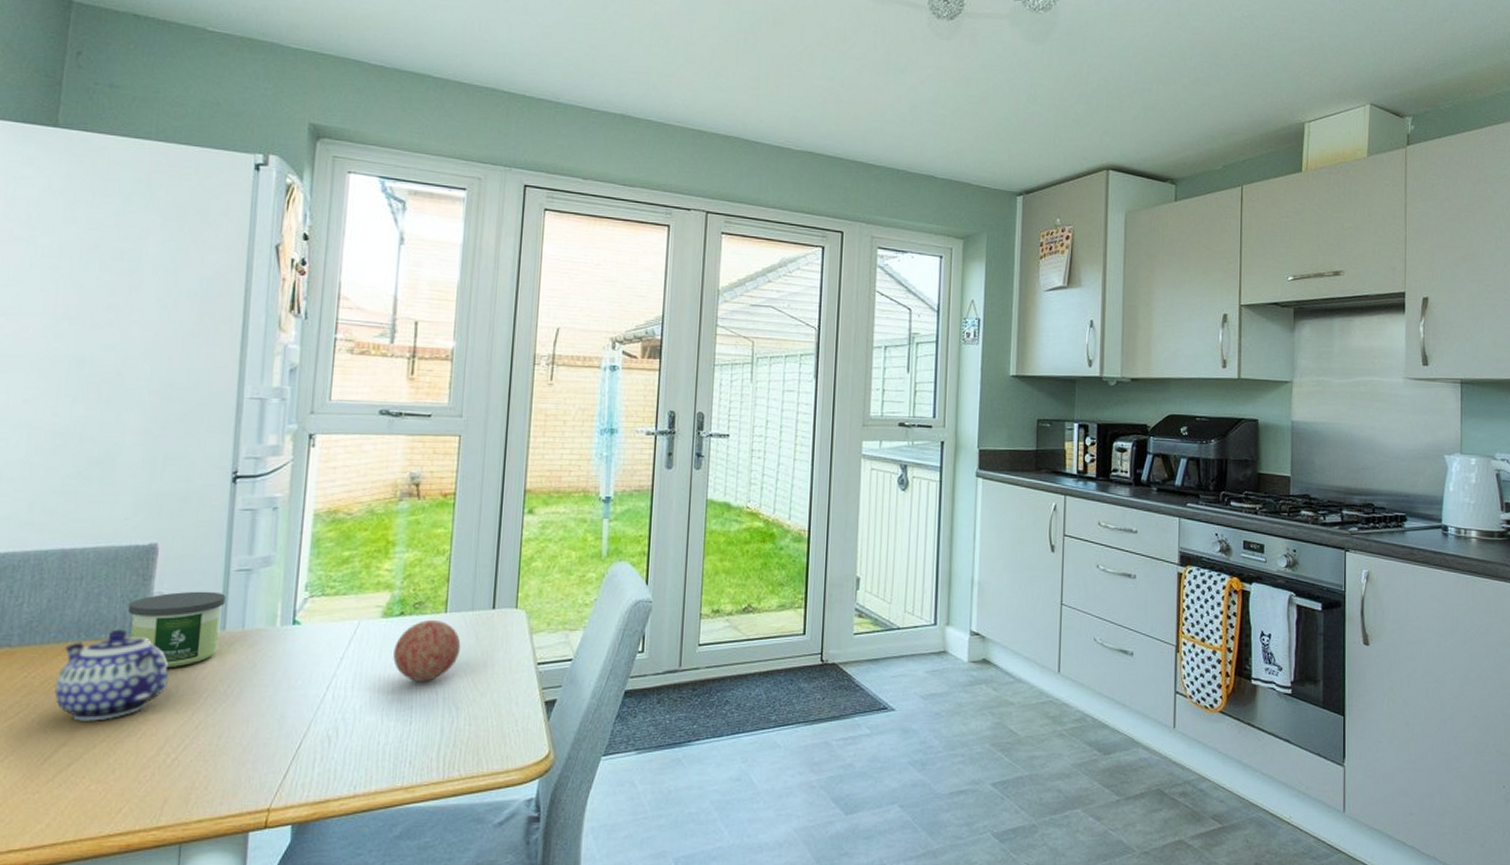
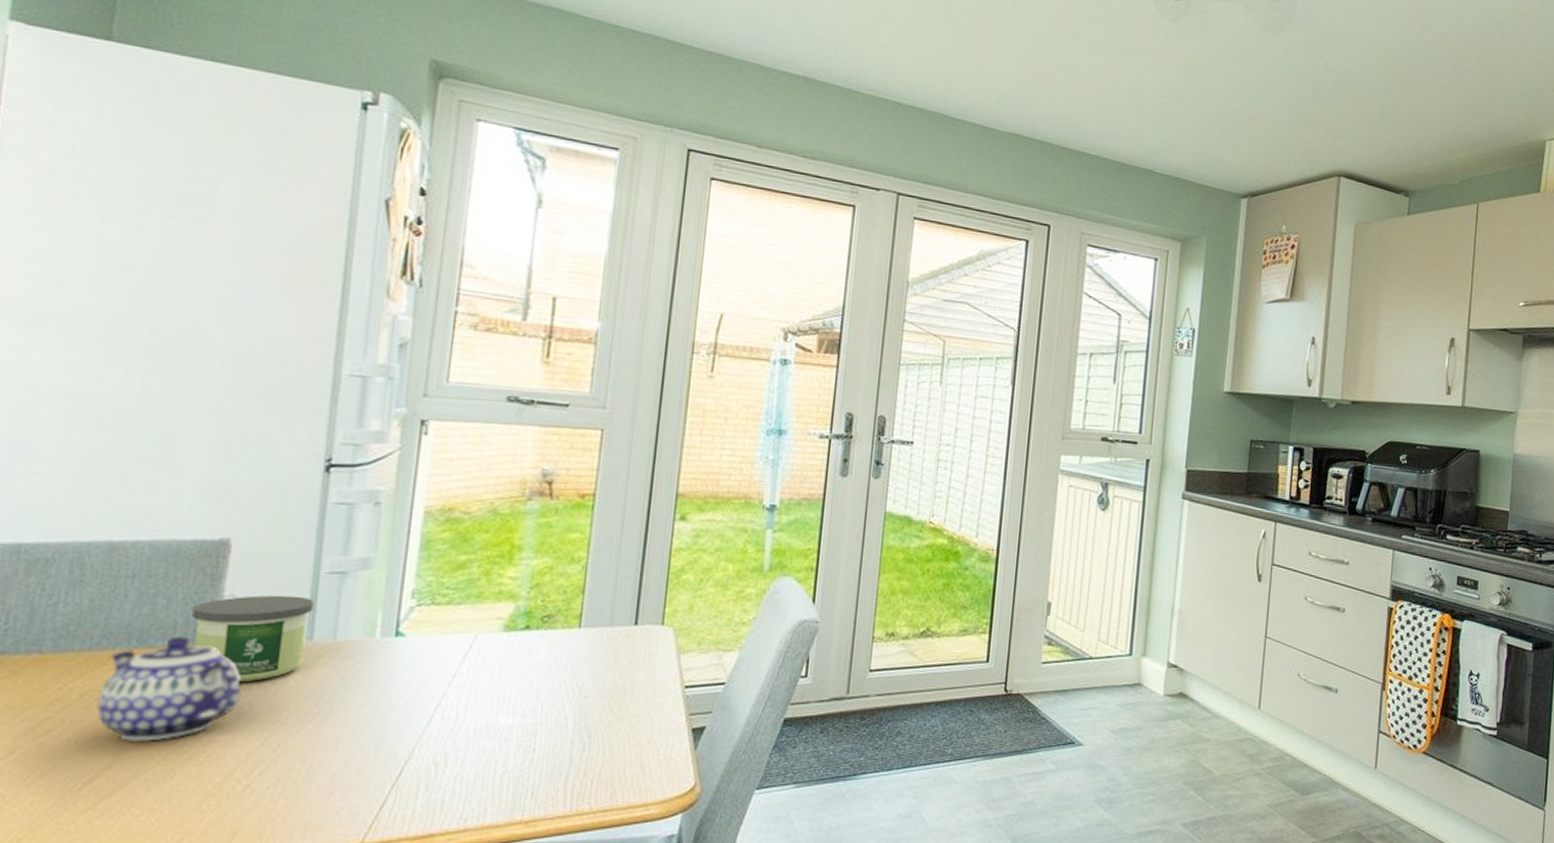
decorative ball: present [393,619,461,681] -> none [515,635,596,704]

